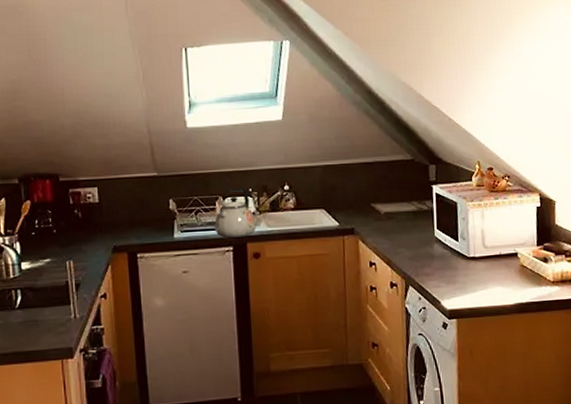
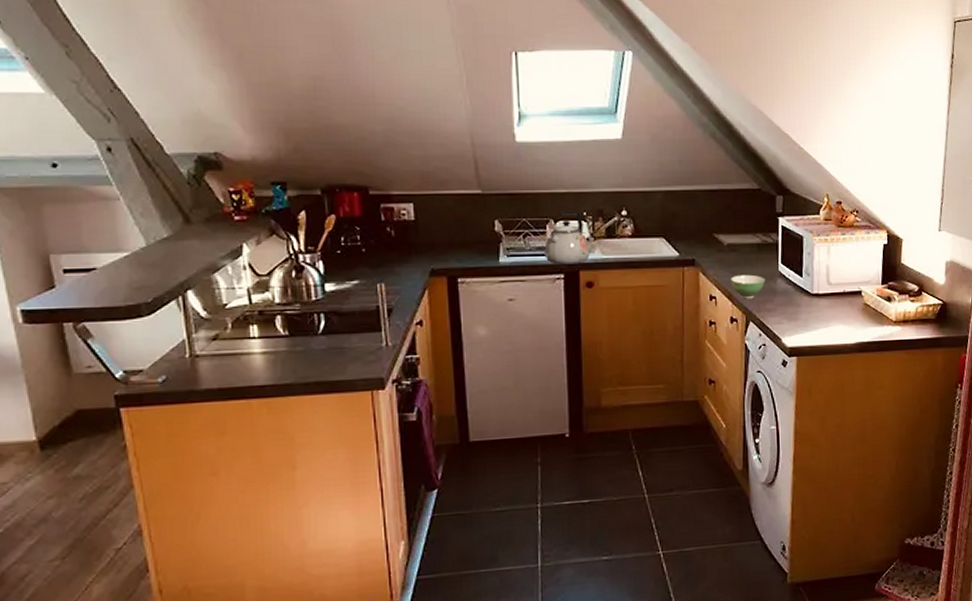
bowl: none [388,240,423,265] -> present [729,274,766,299]

